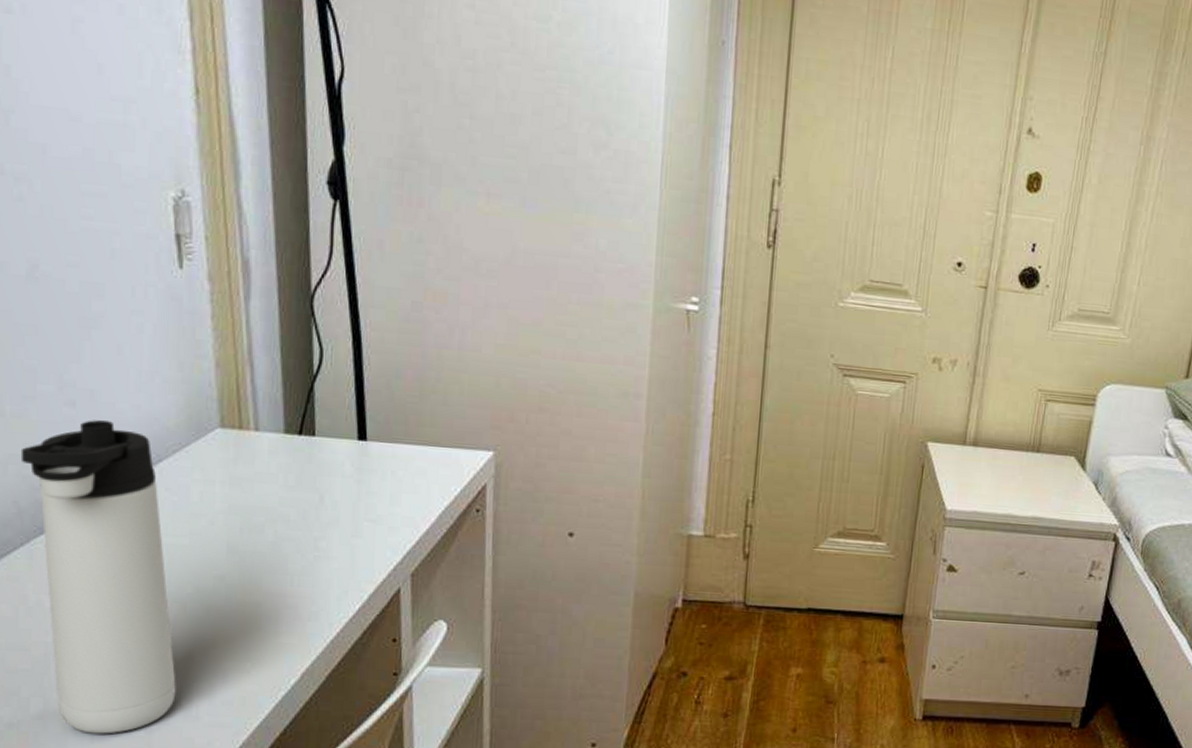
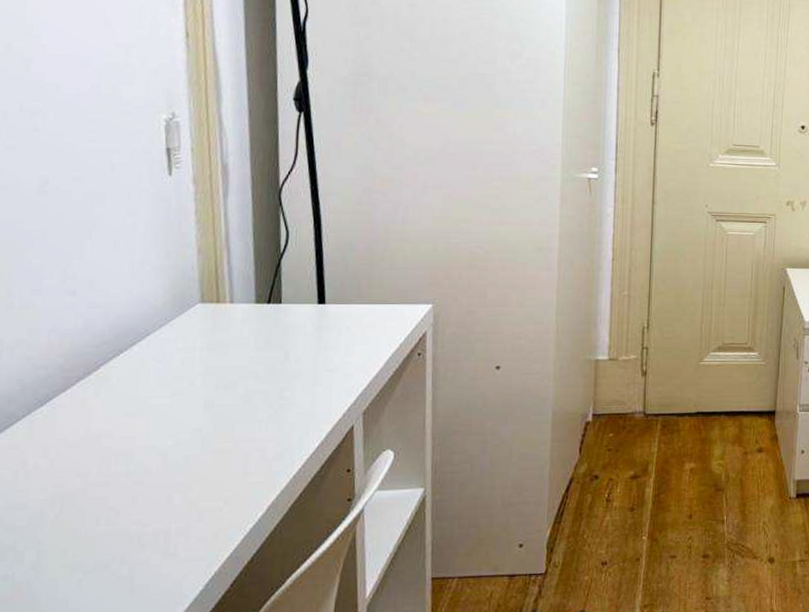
thermos bottle: present [20,420,176,734] -> none [26,305,157,578]

